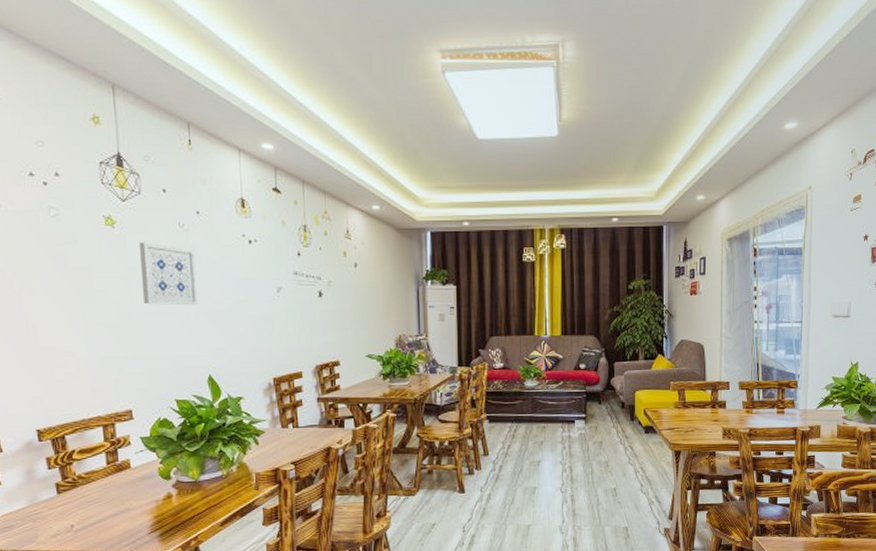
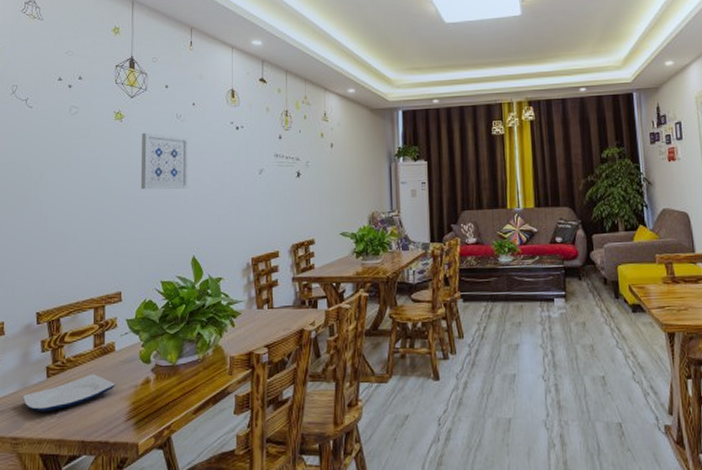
plate: none [32,490,135,527] -> present [22,374,116,412]

